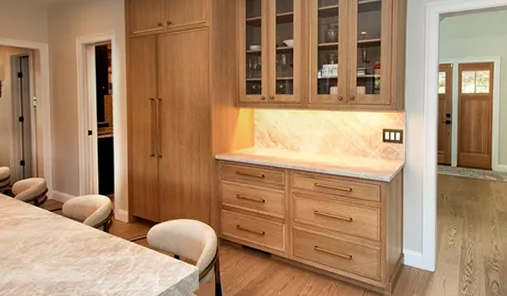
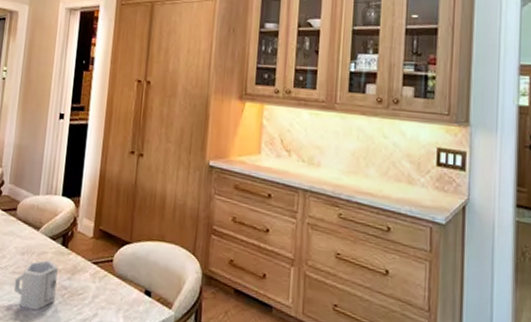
cup: none [68,243,103,281] -> present [13,259,58,311]

